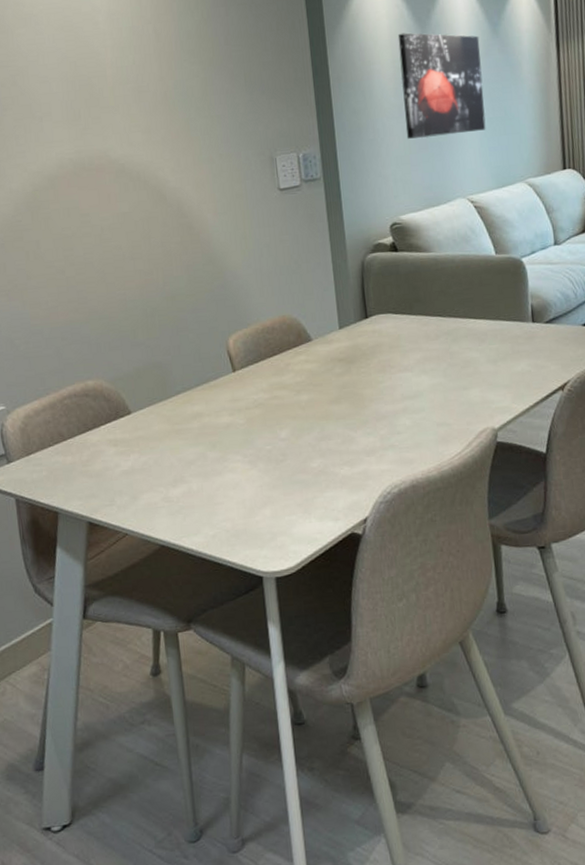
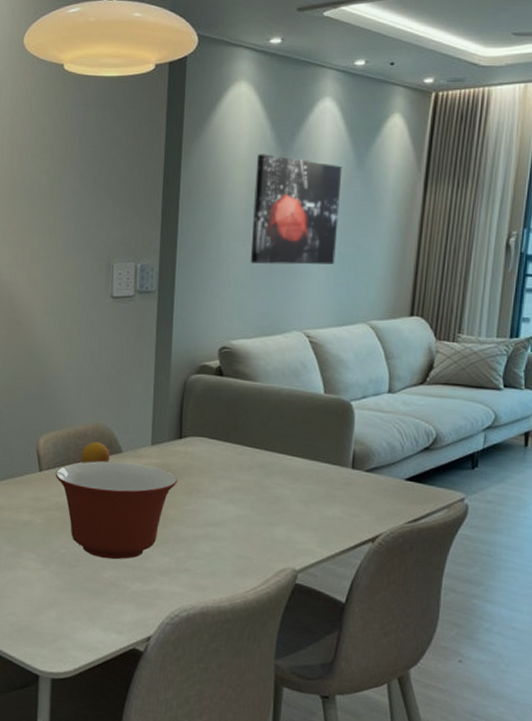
mixing bowl: none [249,349,370,448] -> present [55,461,178,560]
fruit: none [272,333,301,357] -> present [81,441,110,464]

